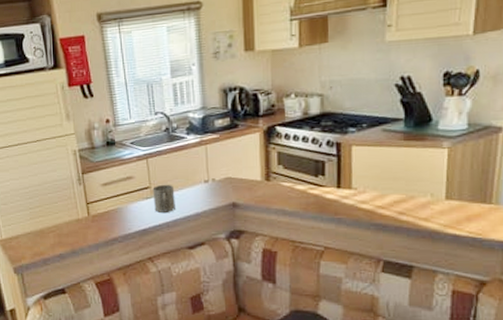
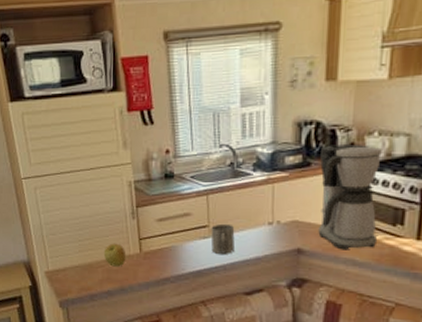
apple: none [53,209,76,231] -> present [103,243,126,267]
coffee maker: none [246,106,302,202] -> present [318,144,382,250]

